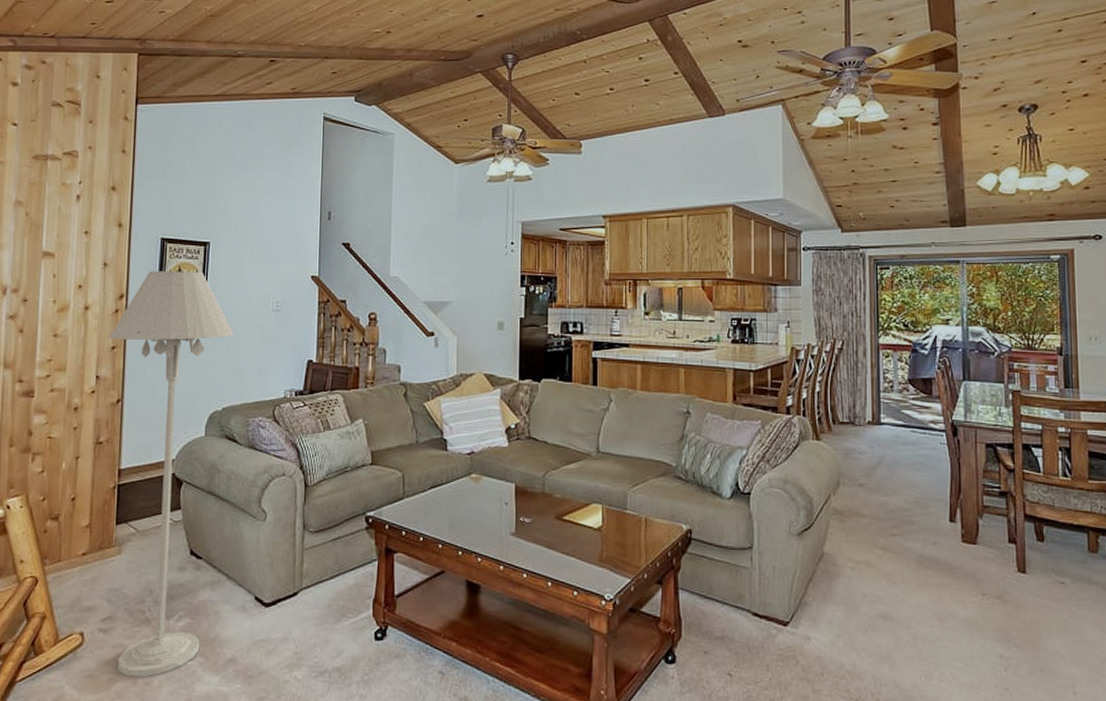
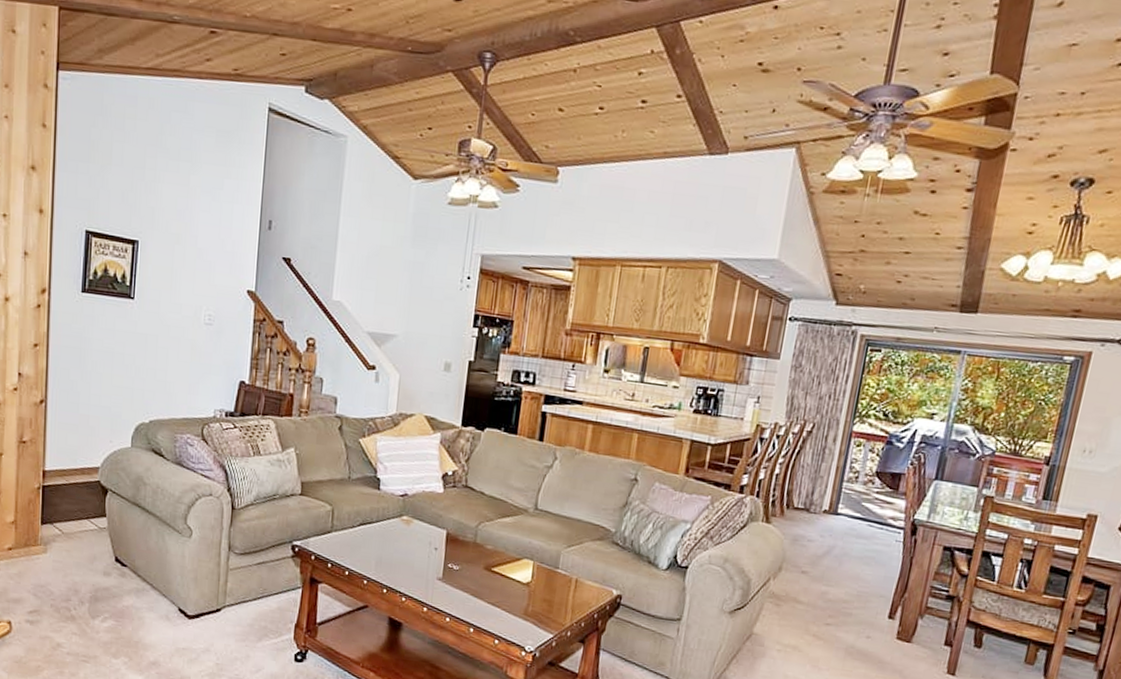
floor lamp: present [109,271,233,677] -> none [31,266,162,669]

